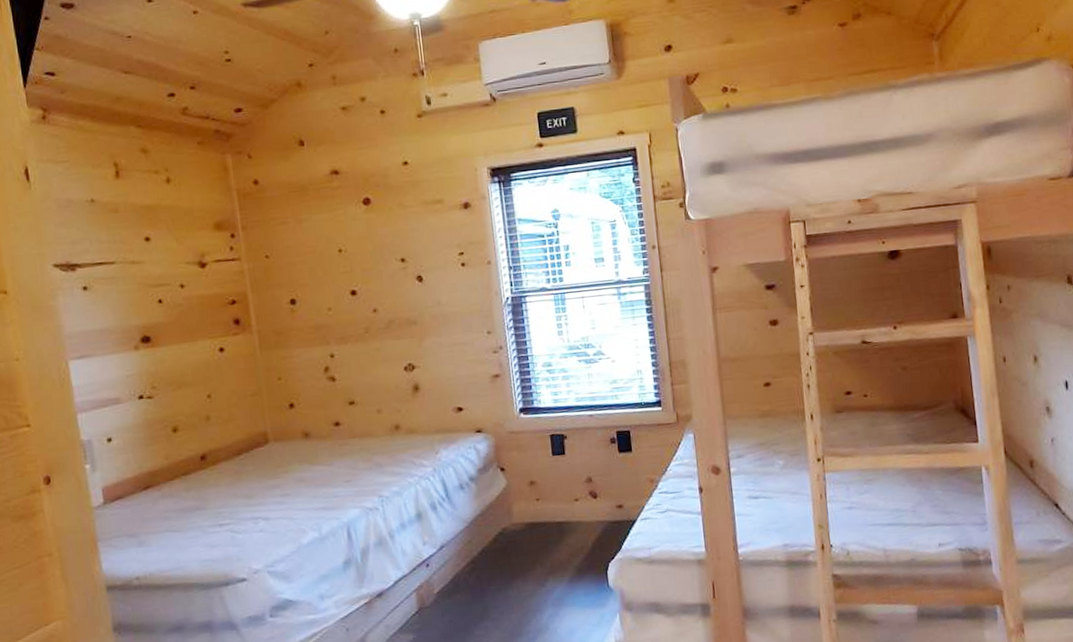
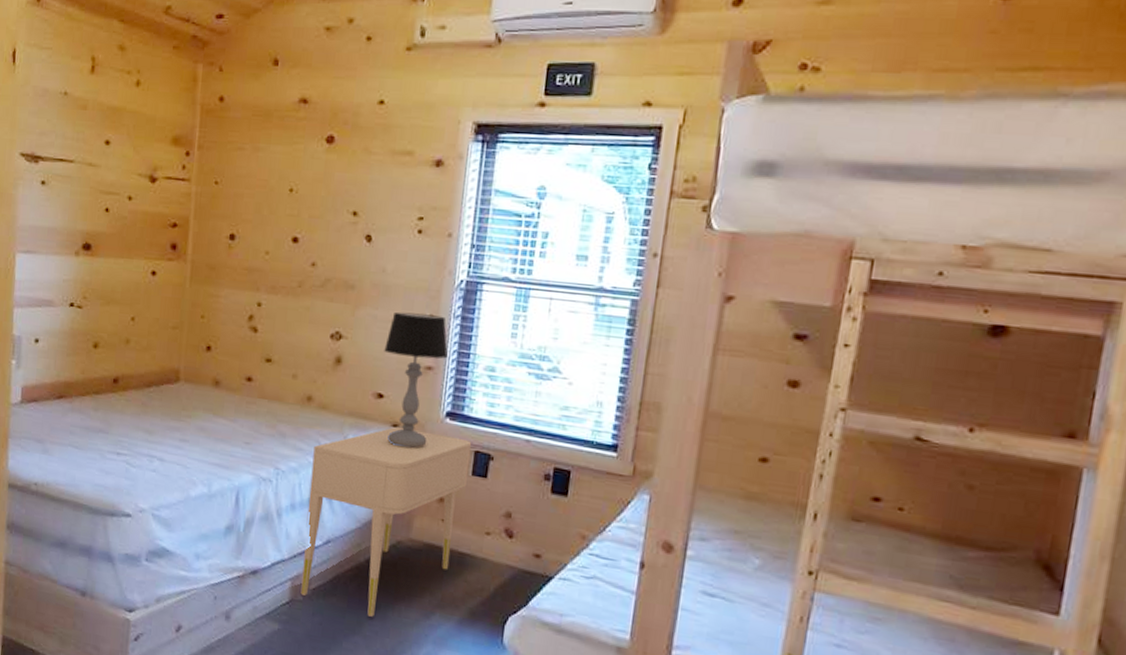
nightstand: none [410,427,551,601] -> present [300,426,472,617]
table lamp: none [454,330,511,449] -> present [384,311,449,449]

